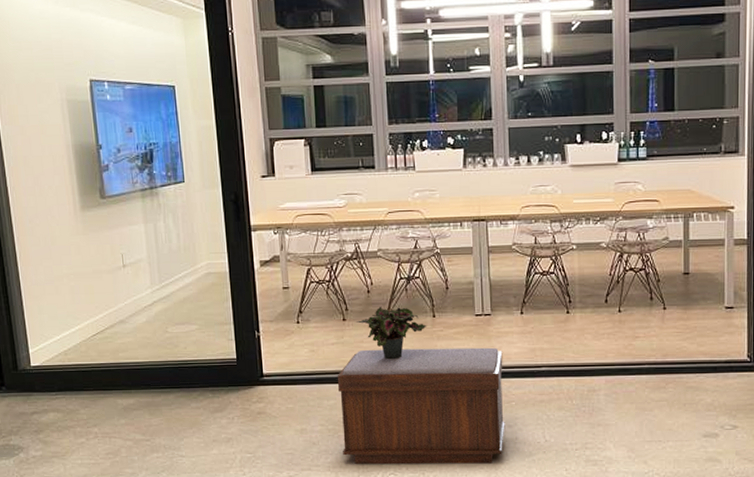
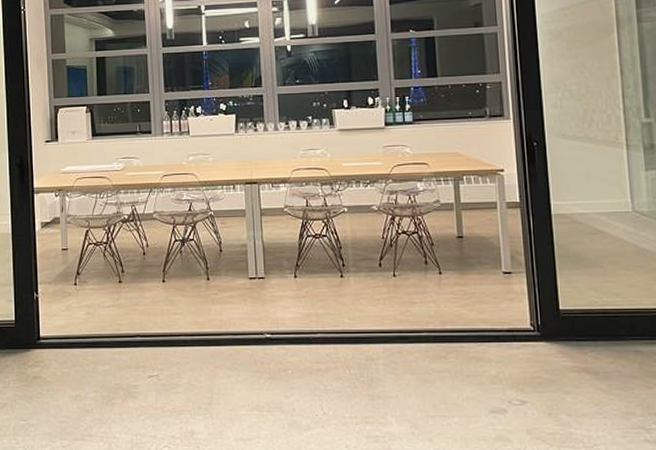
bench: present [337,347,505,465] -> none [112,312,282,437]
potted plant: present [355,306,427,360] -> none [131,268,201,324]

